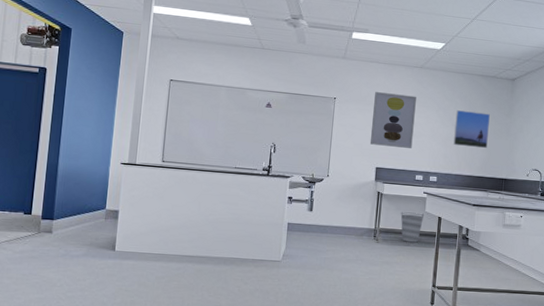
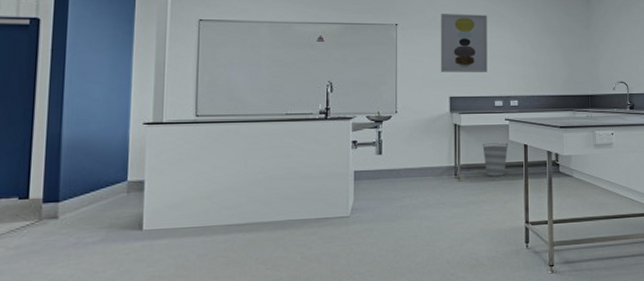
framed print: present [453,110,490,148] -> none [531,26,568,64]

